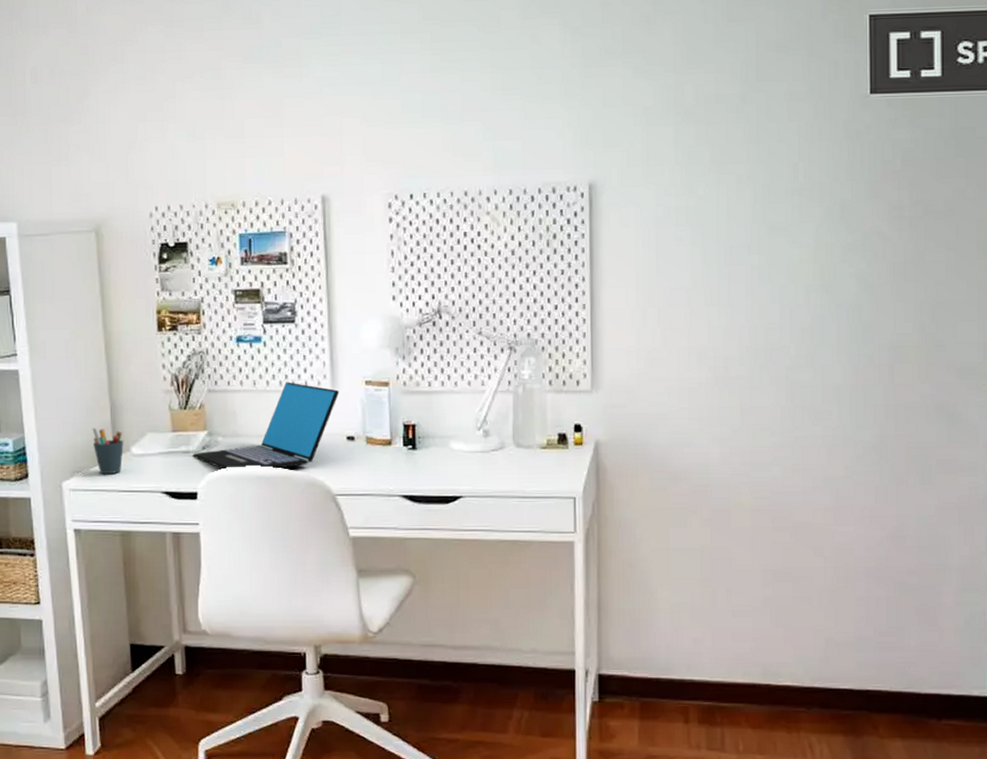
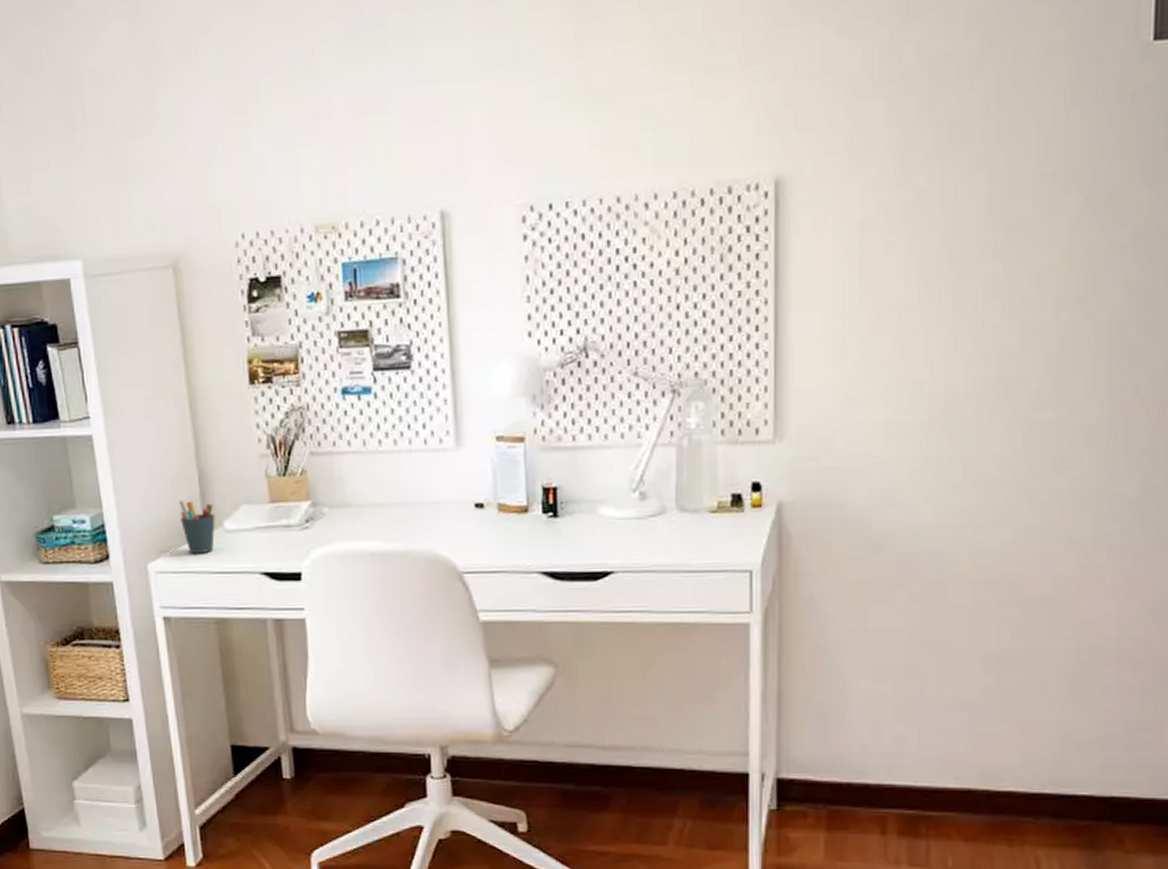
laptop: present [192,382,340,471] -> none [294,440,466,547]

